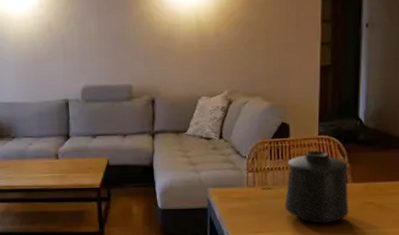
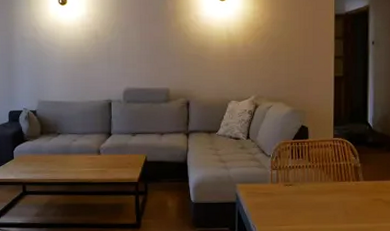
mug: present [284,150,349,224] -> none [304,151,361,218]

